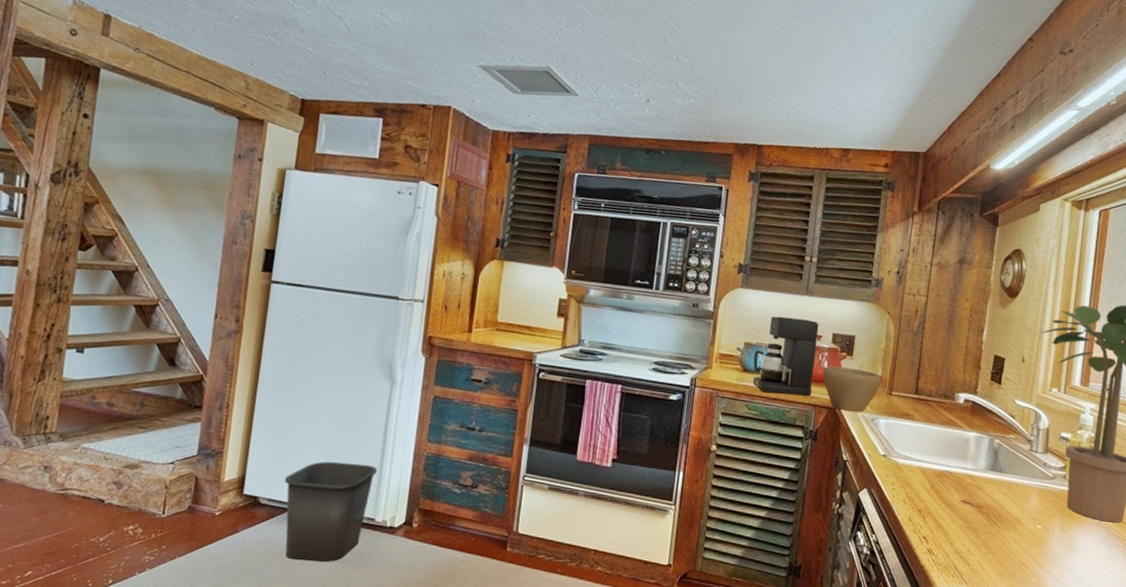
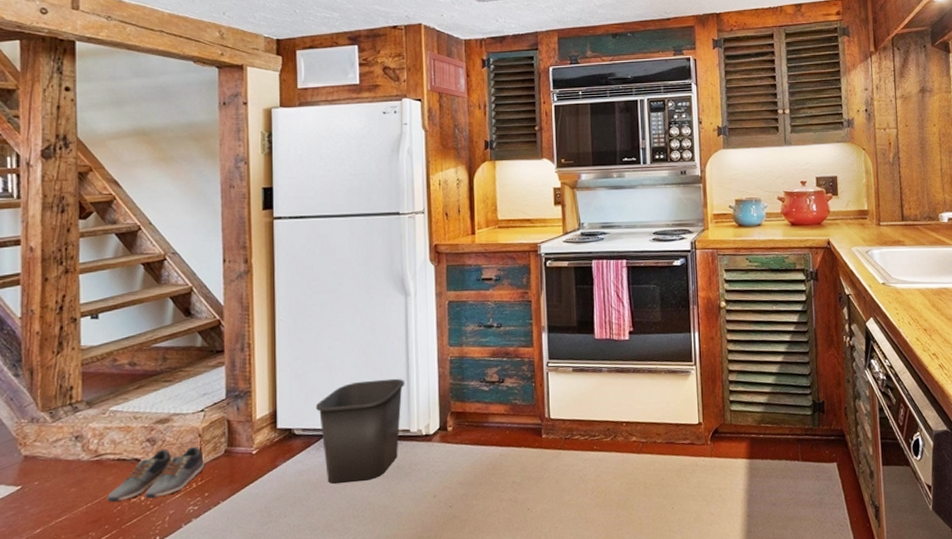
shoe: none [66,494,167,542] -> present [107,446,204,502]
coffee maker: present [752,316,819,397] -> none [746,168,806,244]
bowl: present [822,366,882,413] -> none [813,206,869,248]

